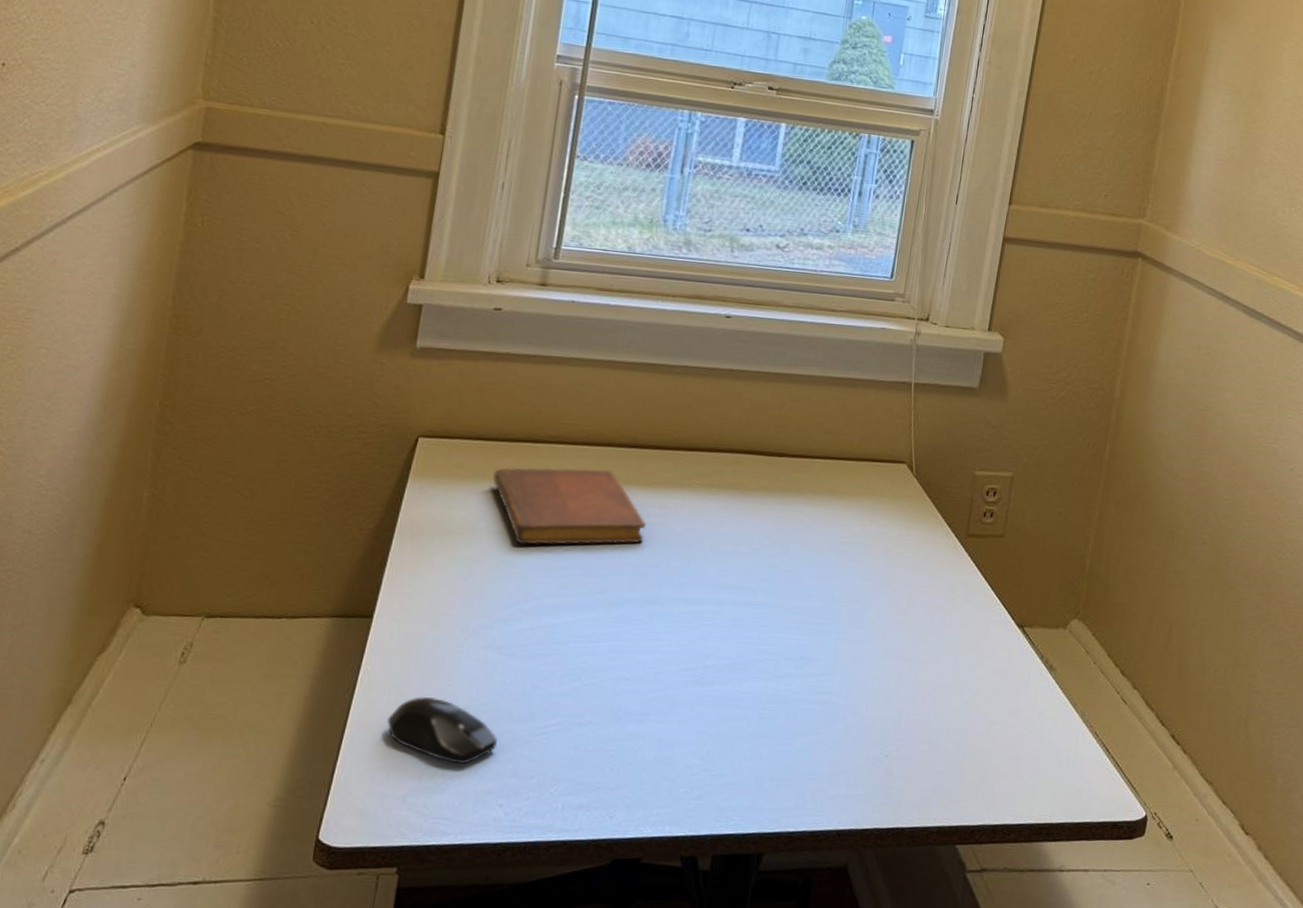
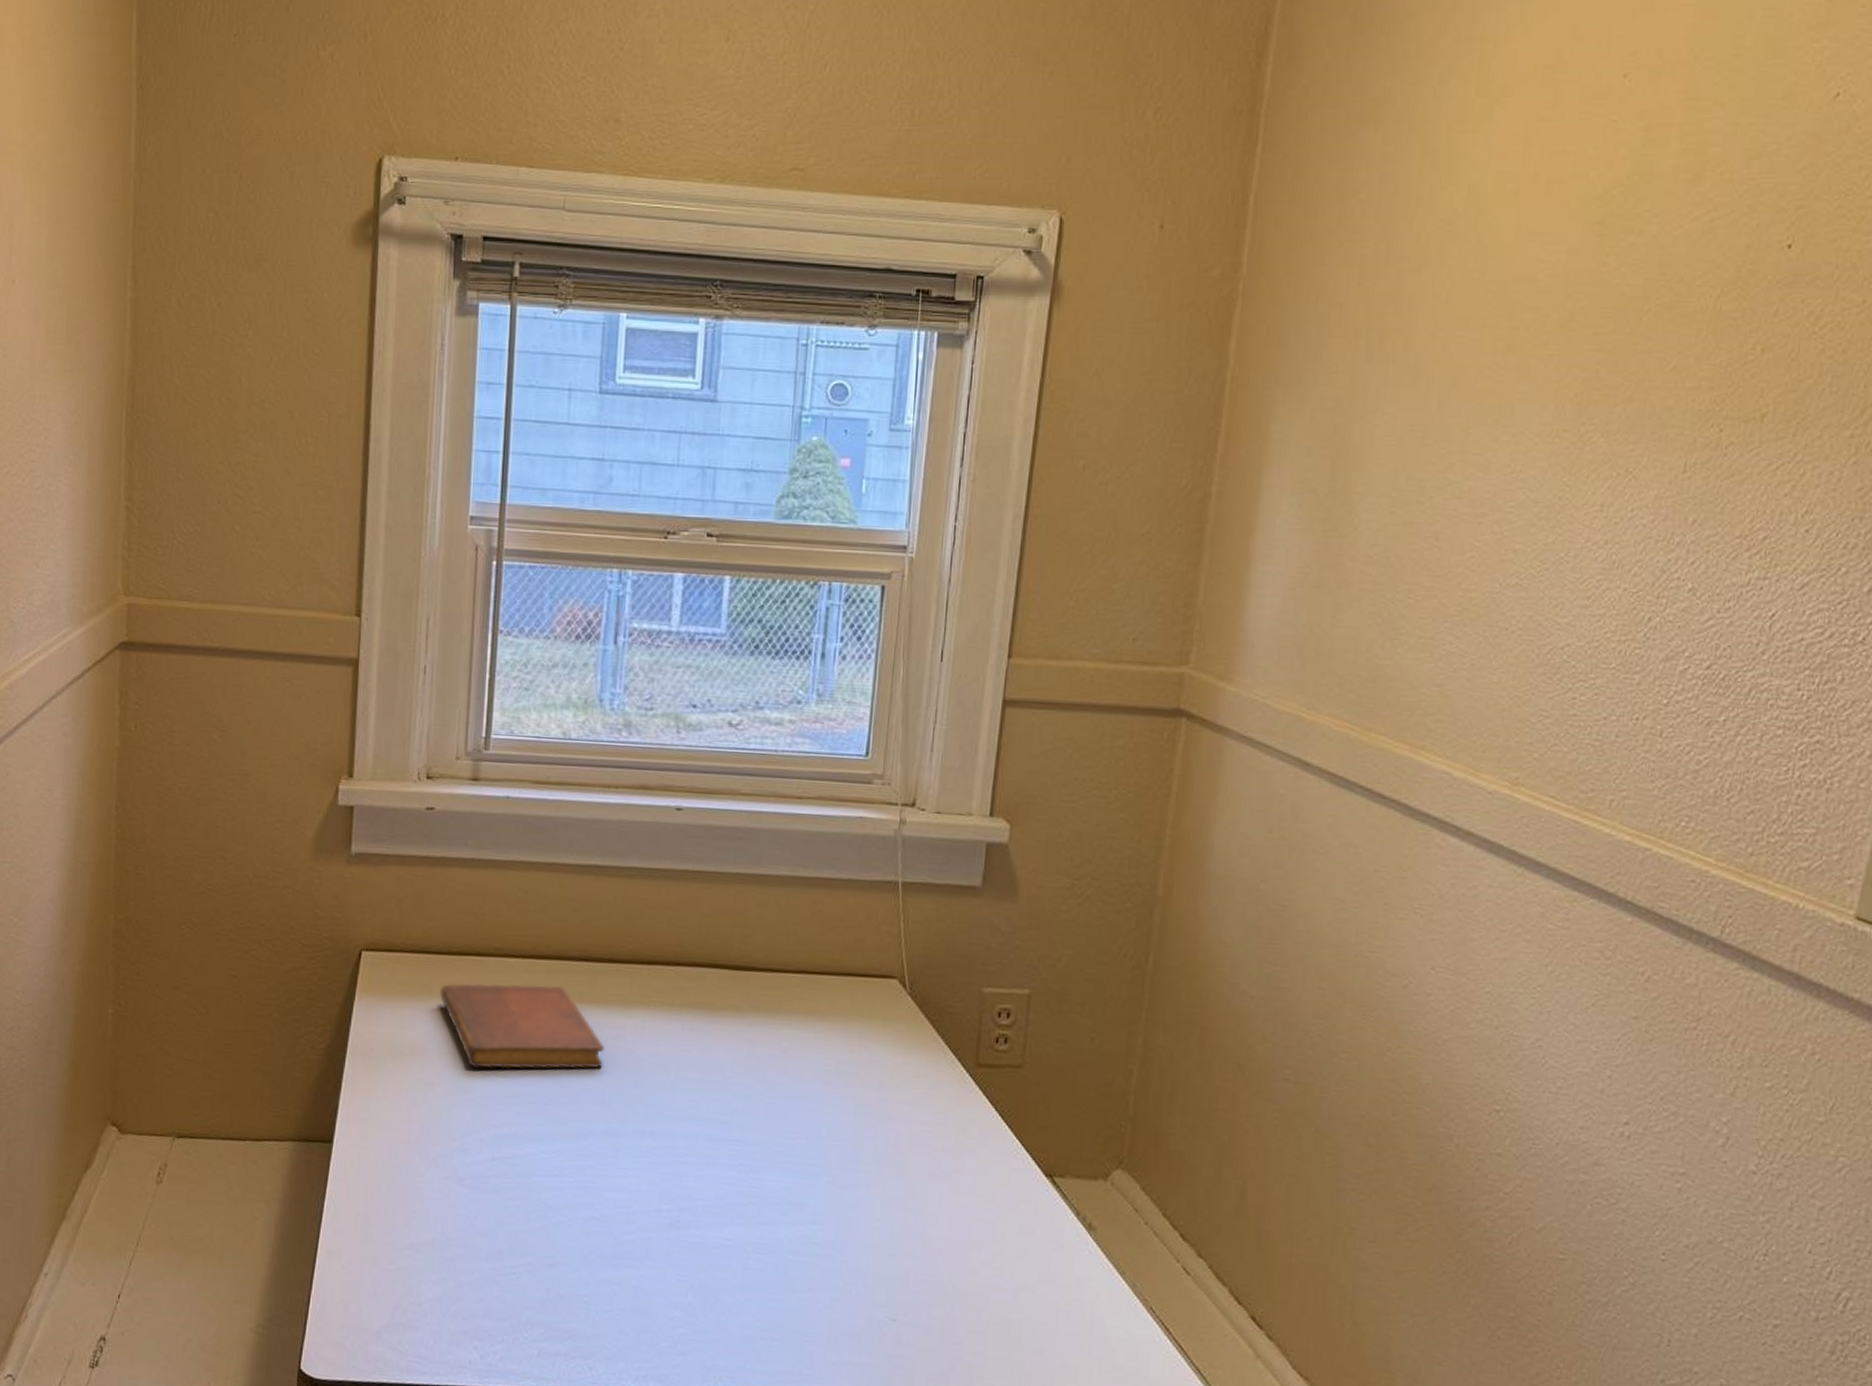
computer mouse: present [386,697,498,764] -> none [355,1228,467,1302]

